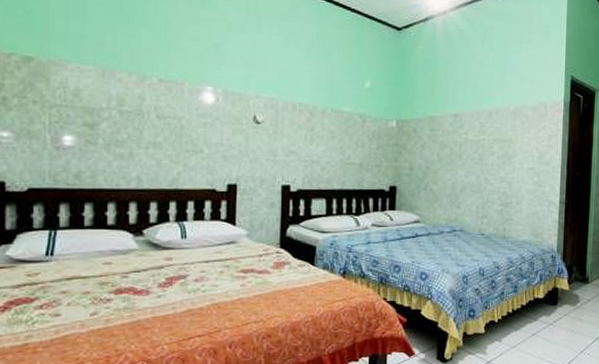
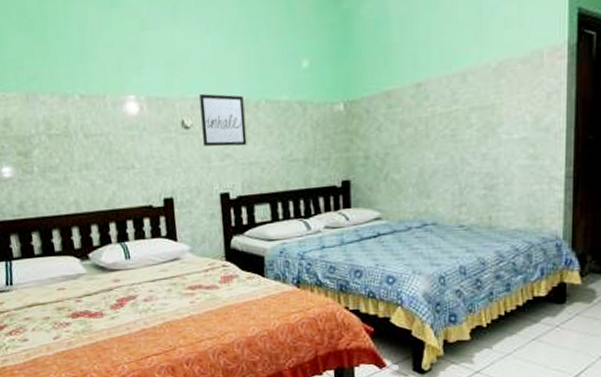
wall art: none [271,96,312,146] -> present [199,94,247,147]

